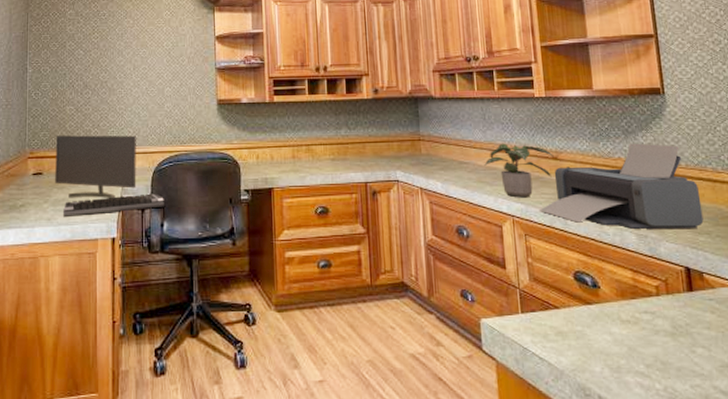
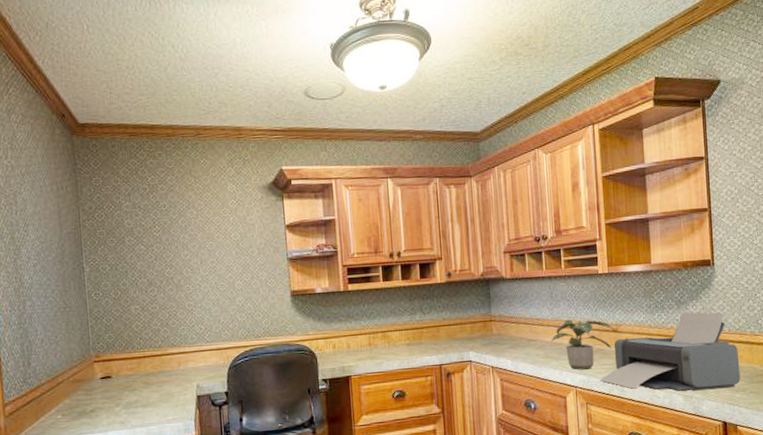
computer monitor: present [55,135,136,199] -> none [122,332,212,400]
computer keyboard: present [63,193,164,218] -> none [137,389,242,420]

